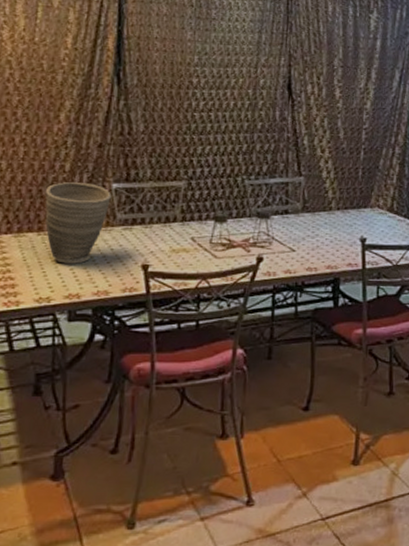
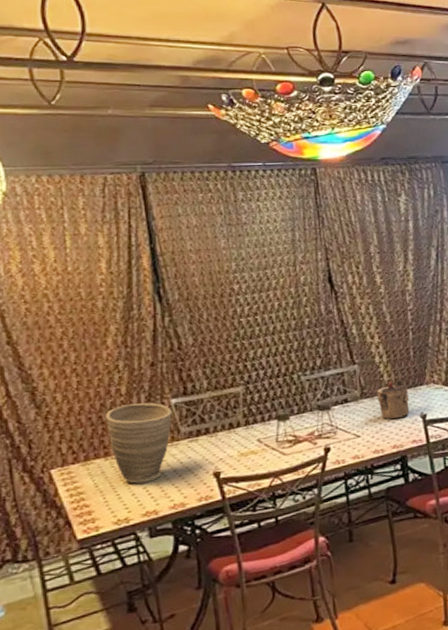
teapot: none [318,198,351,239] -> present [376,379,410,420]

